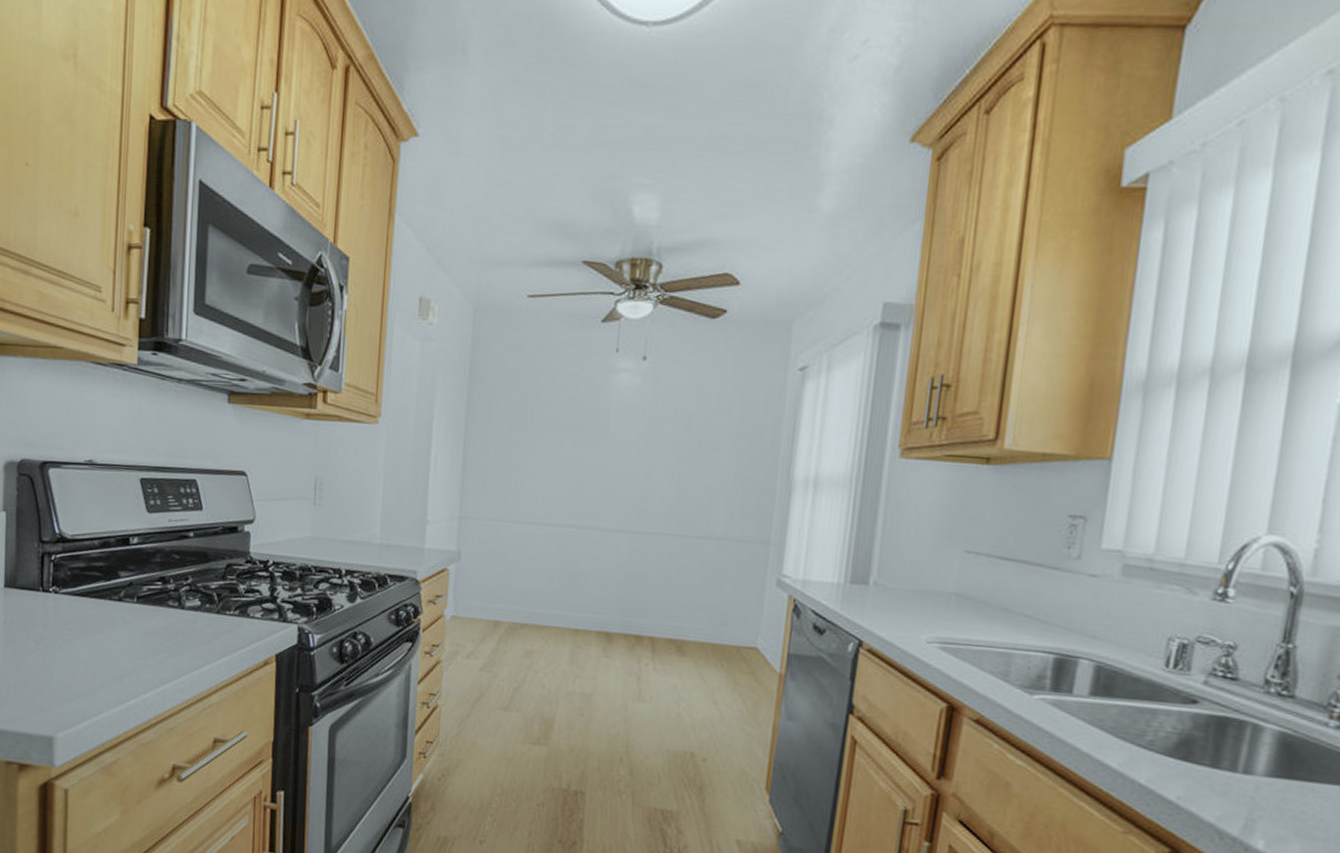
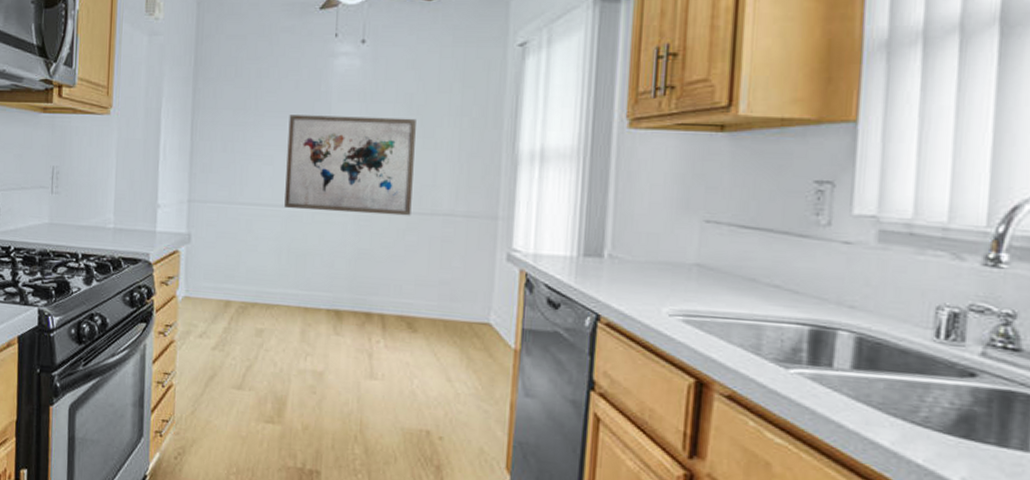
wall art: none [558,431,694,539] -> present [284,115,416,216]

